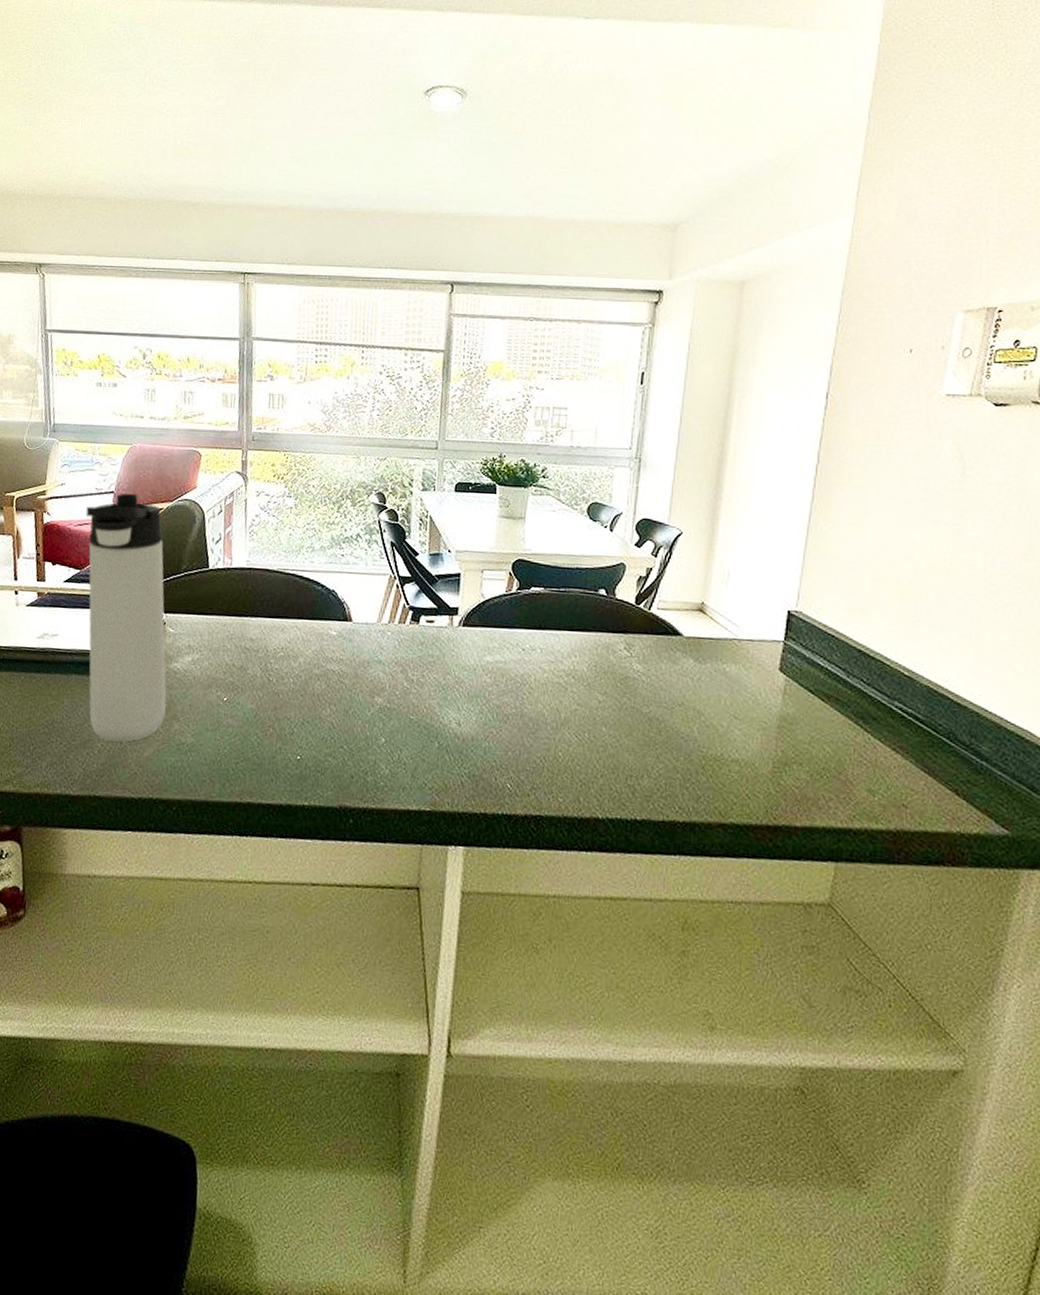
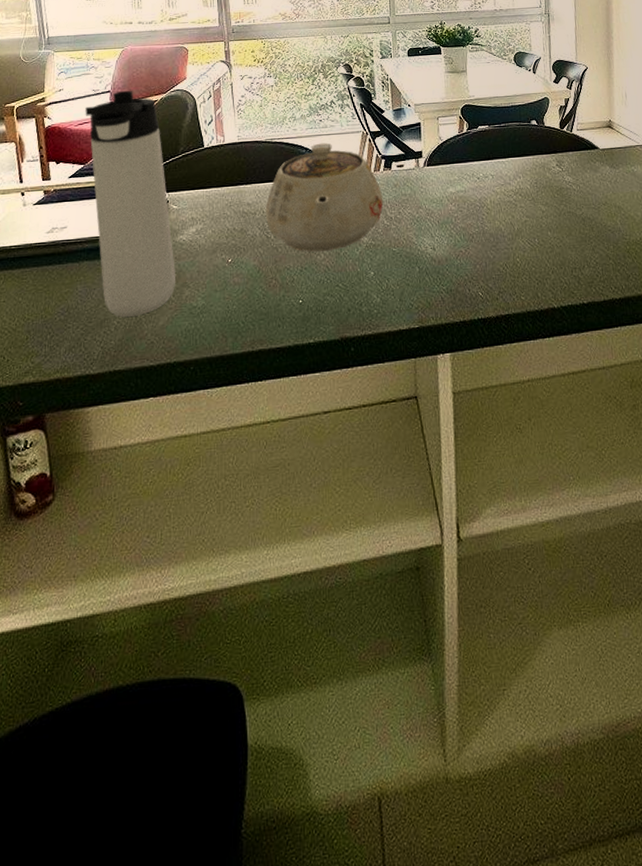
teapot: none [268,581,406,707] -> present [265,142,384,252]

